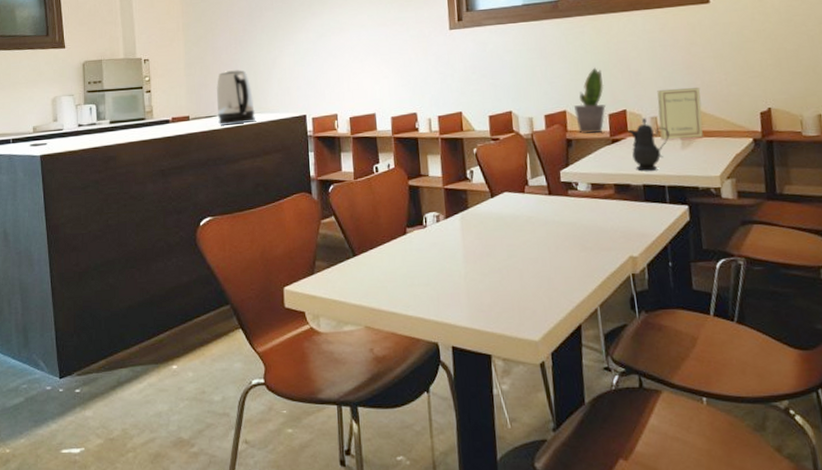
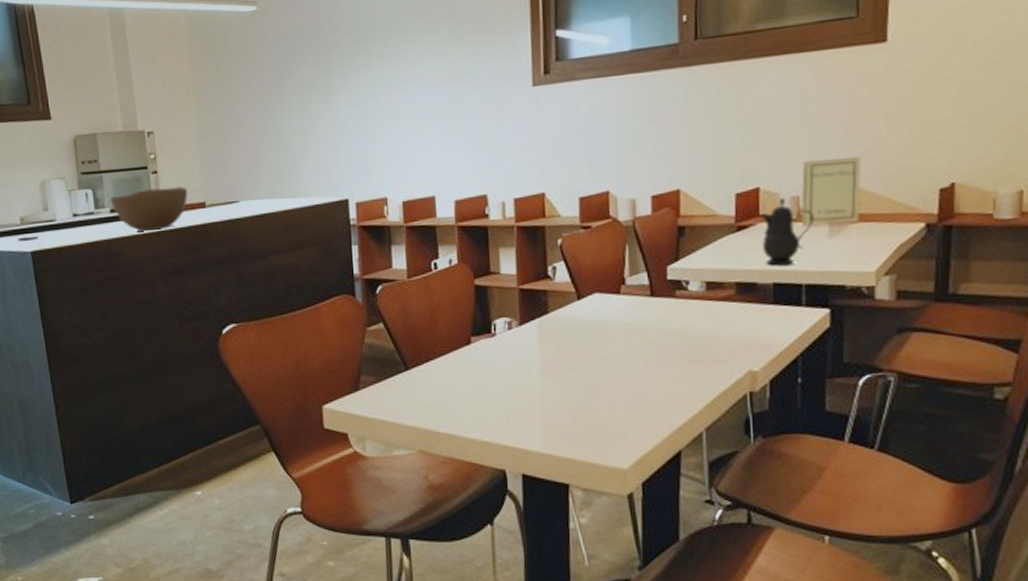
bowl: none [110,103,176,140] -> present [109,186,188,232]
kettle: present [217,69,255,125] -> none [237,142,286,213]
potted plant: present [573,67,606,134] -> none [690,132,733,219]

